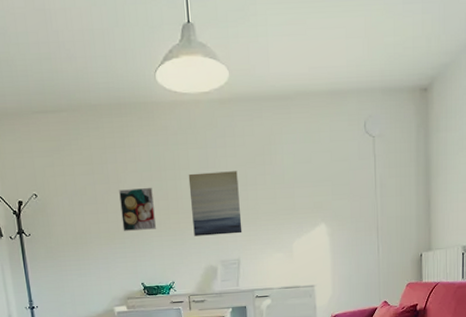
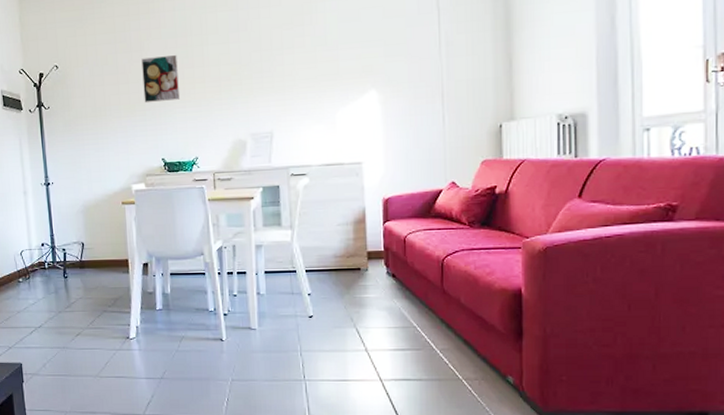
wall art: present [188,171,242,236] -> none [216,33,276,107]

